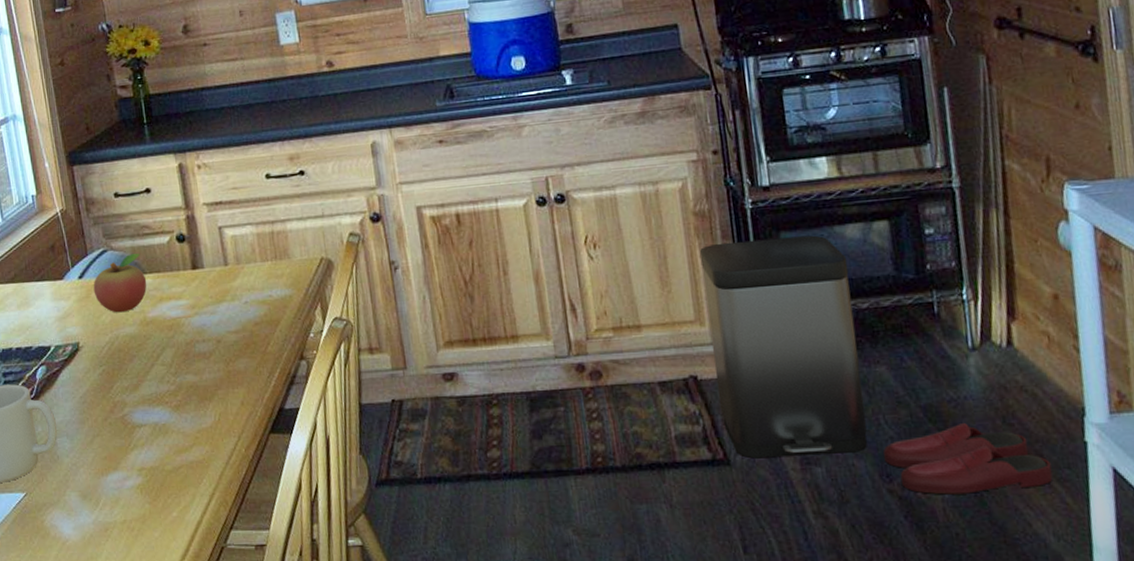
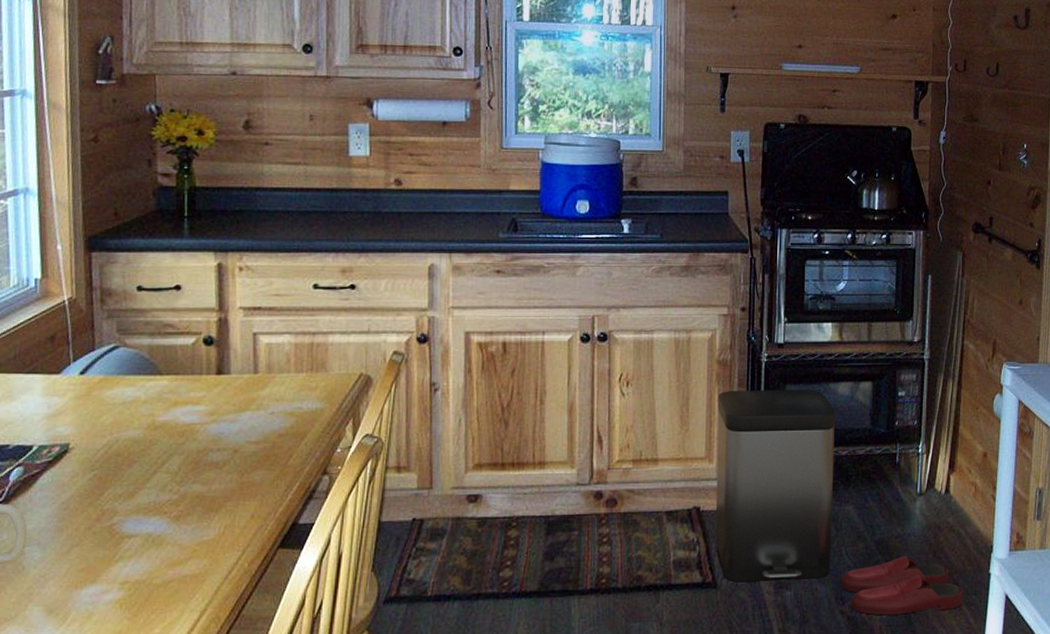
fruit: present [93,253,147,313] -> none [96,352,162,414]

